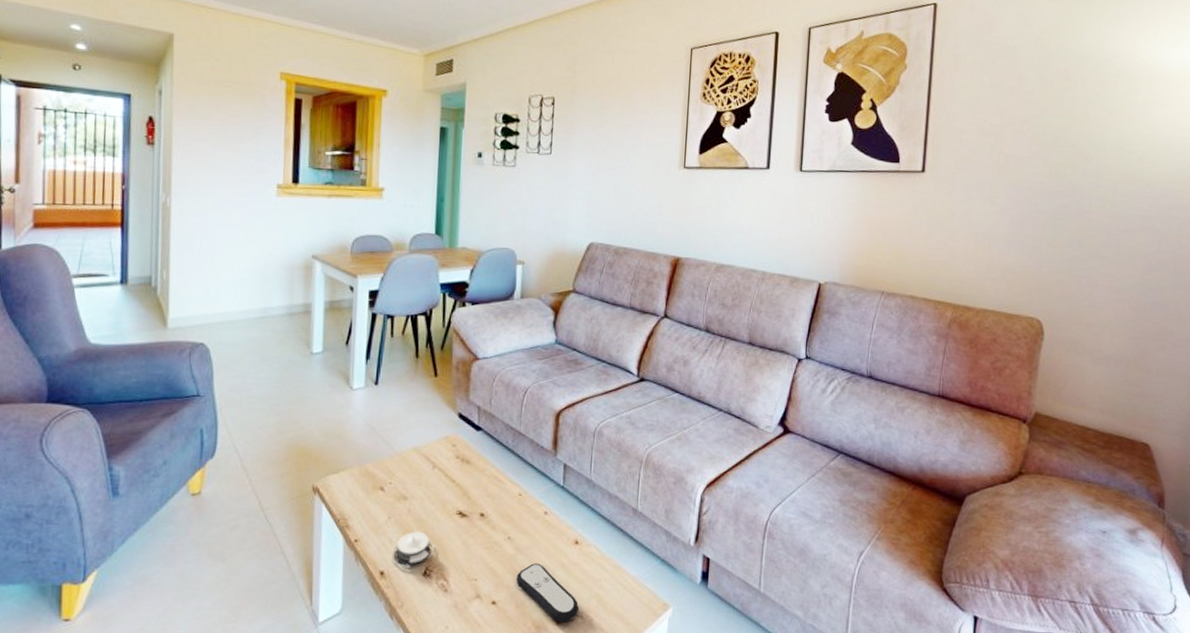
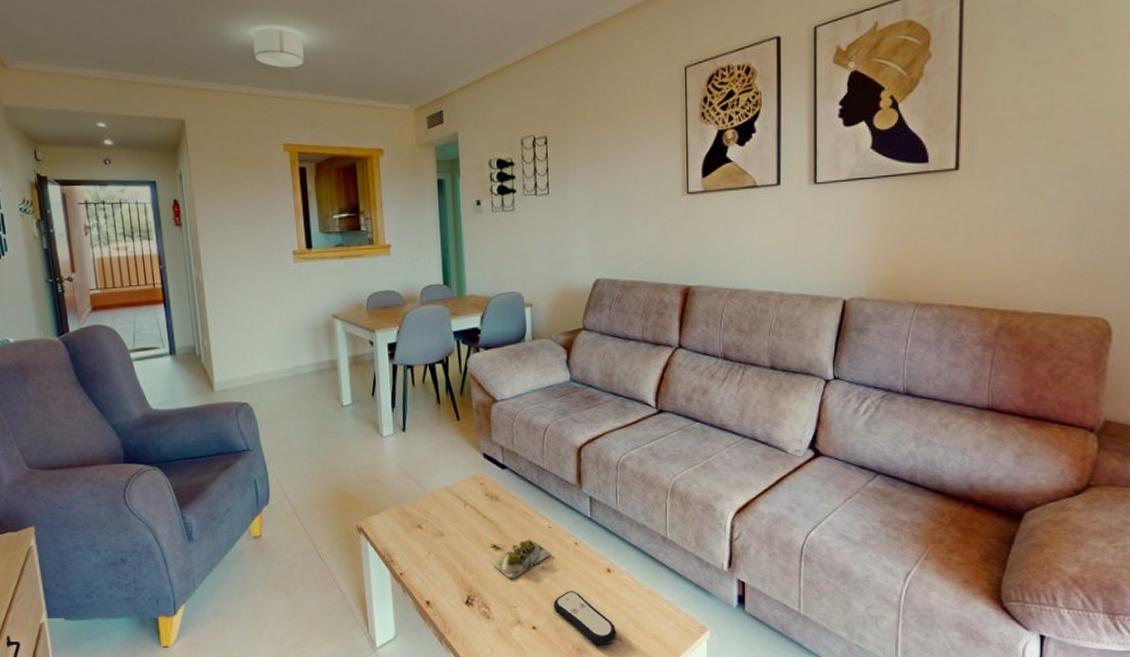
architectural model: present [392,531,434,569] -> none [435,564,473,598]
succulent plant: none [457,506,520,549] -> present [493,539,552,579]

